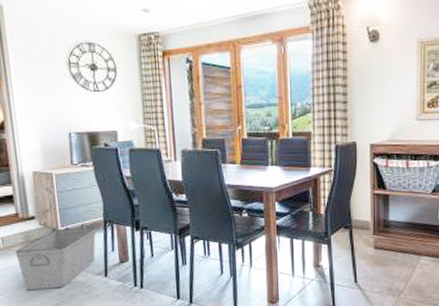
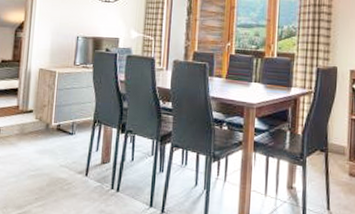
storage bin: present [15,227,97,291] -> none [9,124,86,183]

